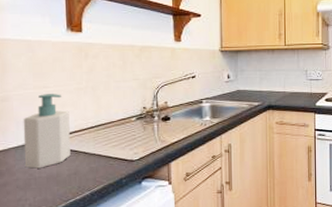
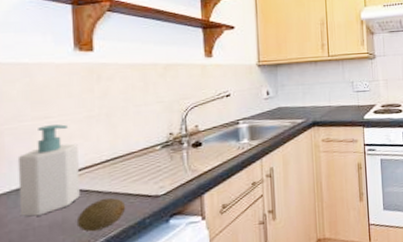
fruit: none [68,158,107,186] -> present [76,197,126,232]

